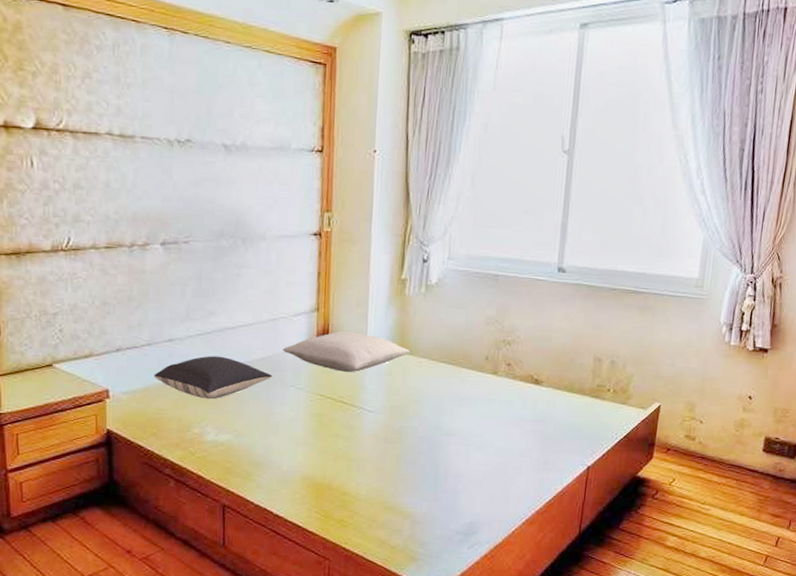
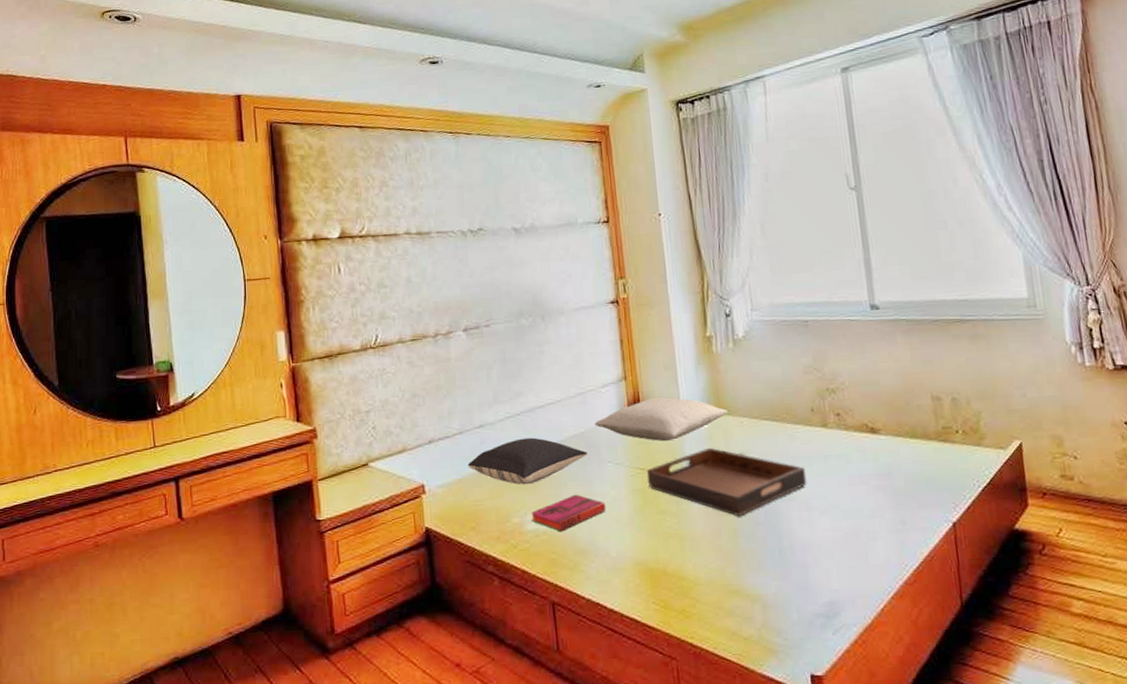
hardback book: none [211,412,284,445] -> present [531,494,607,532]
serving tray: none [326,382,471,446] -> present [647,447,807,517]

